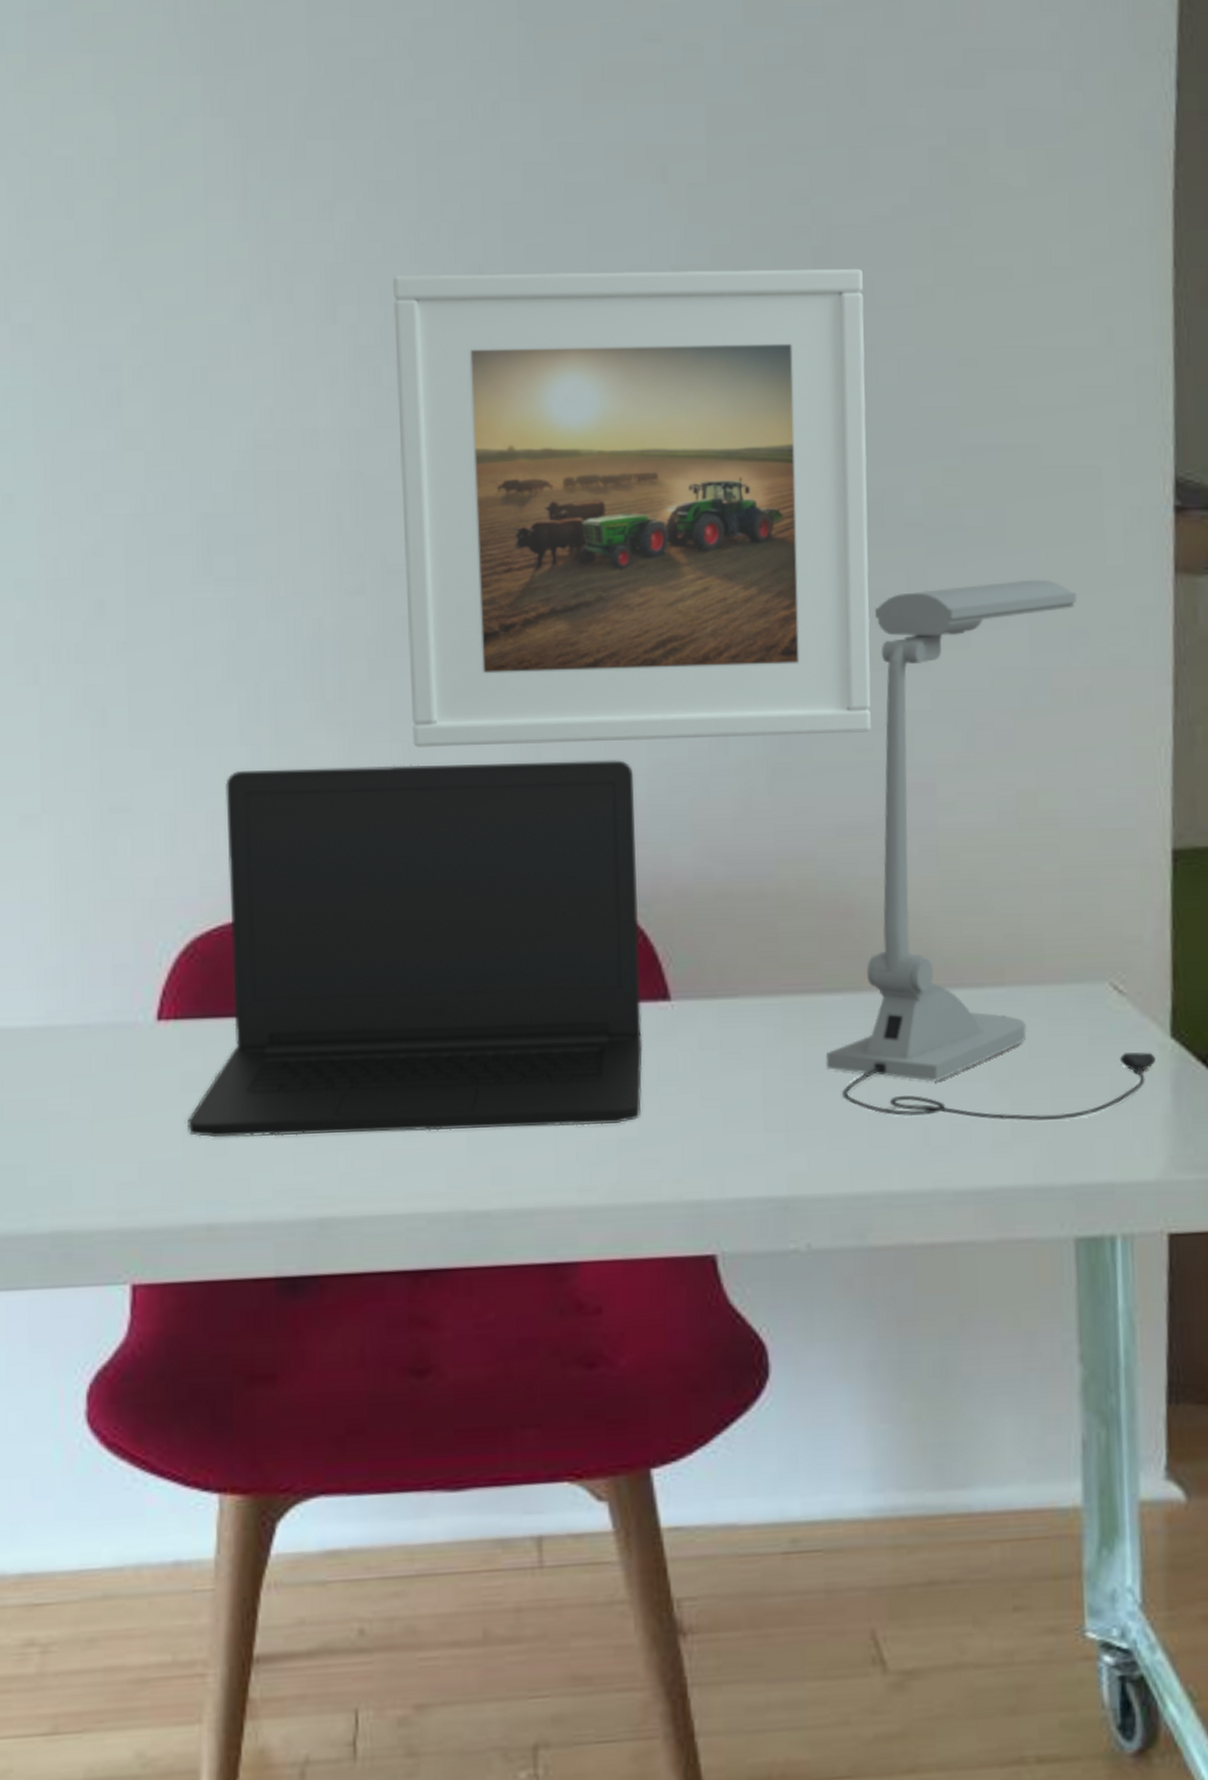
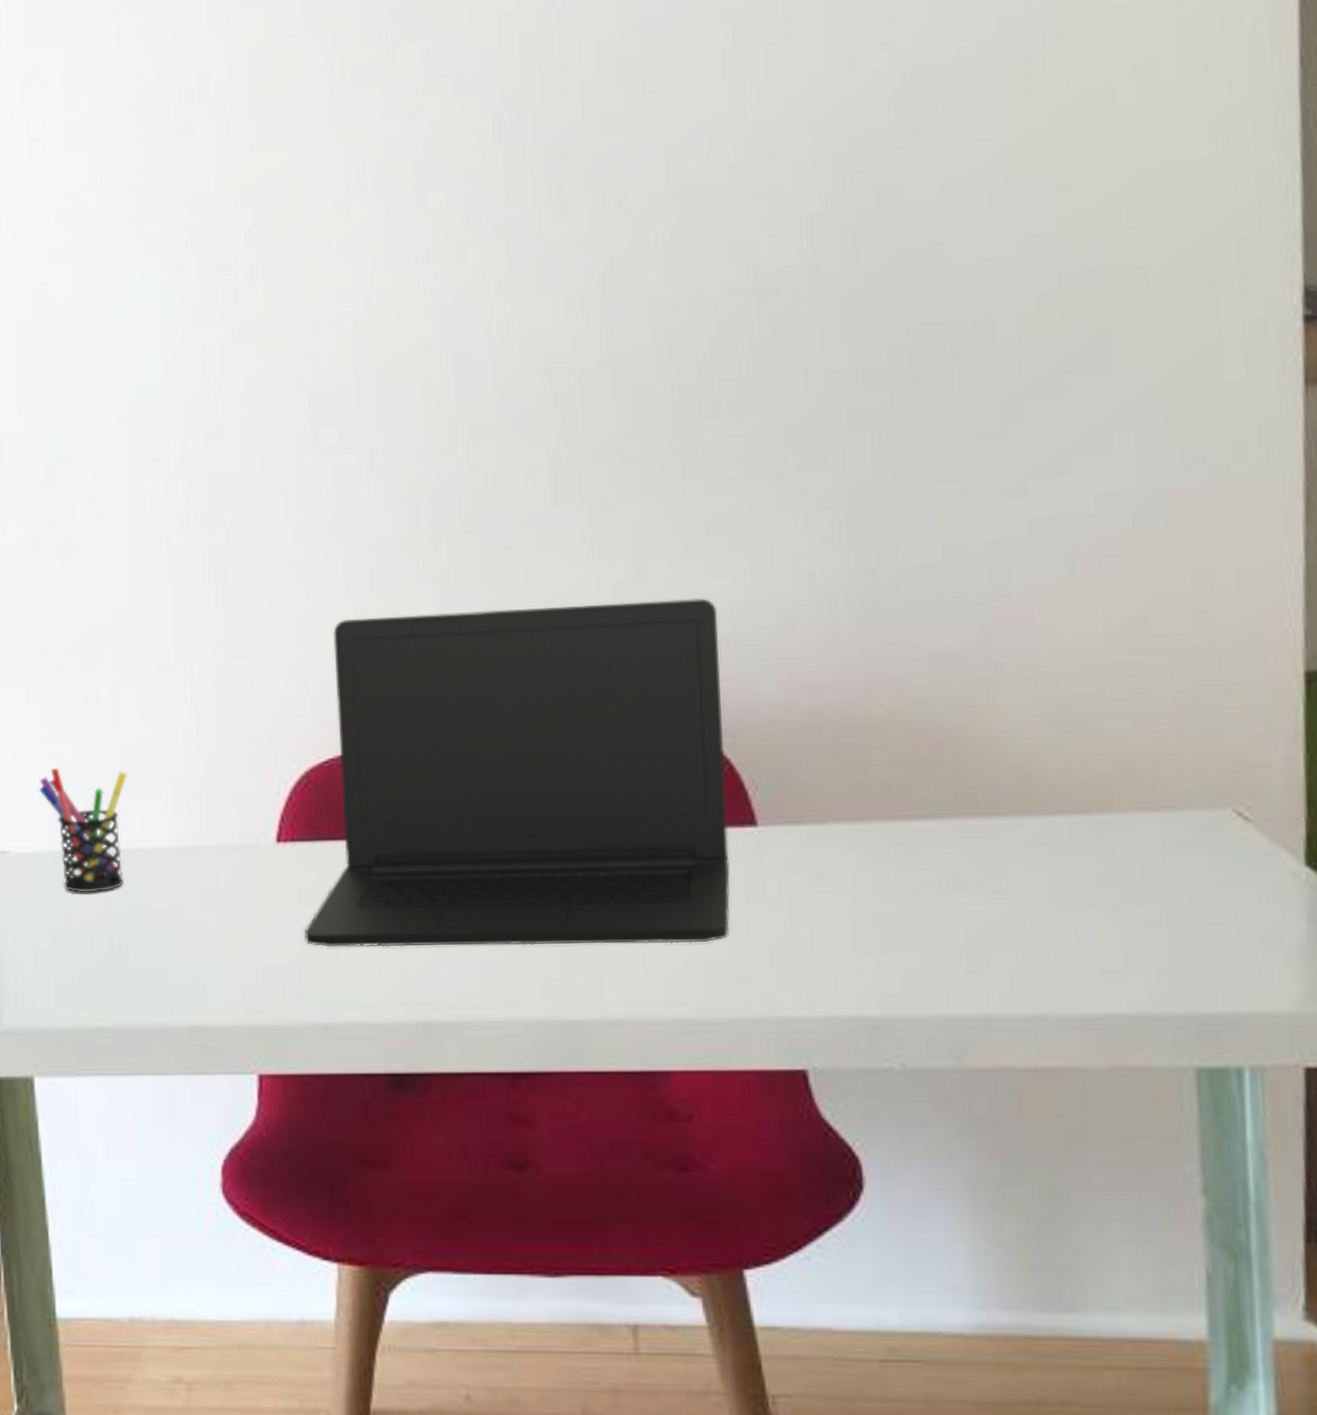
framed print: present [393,268,871,747] -> none [478,105,963,593]
desk lamp: present [826,579,1156,1122] -> none [919,401,1288,949]

